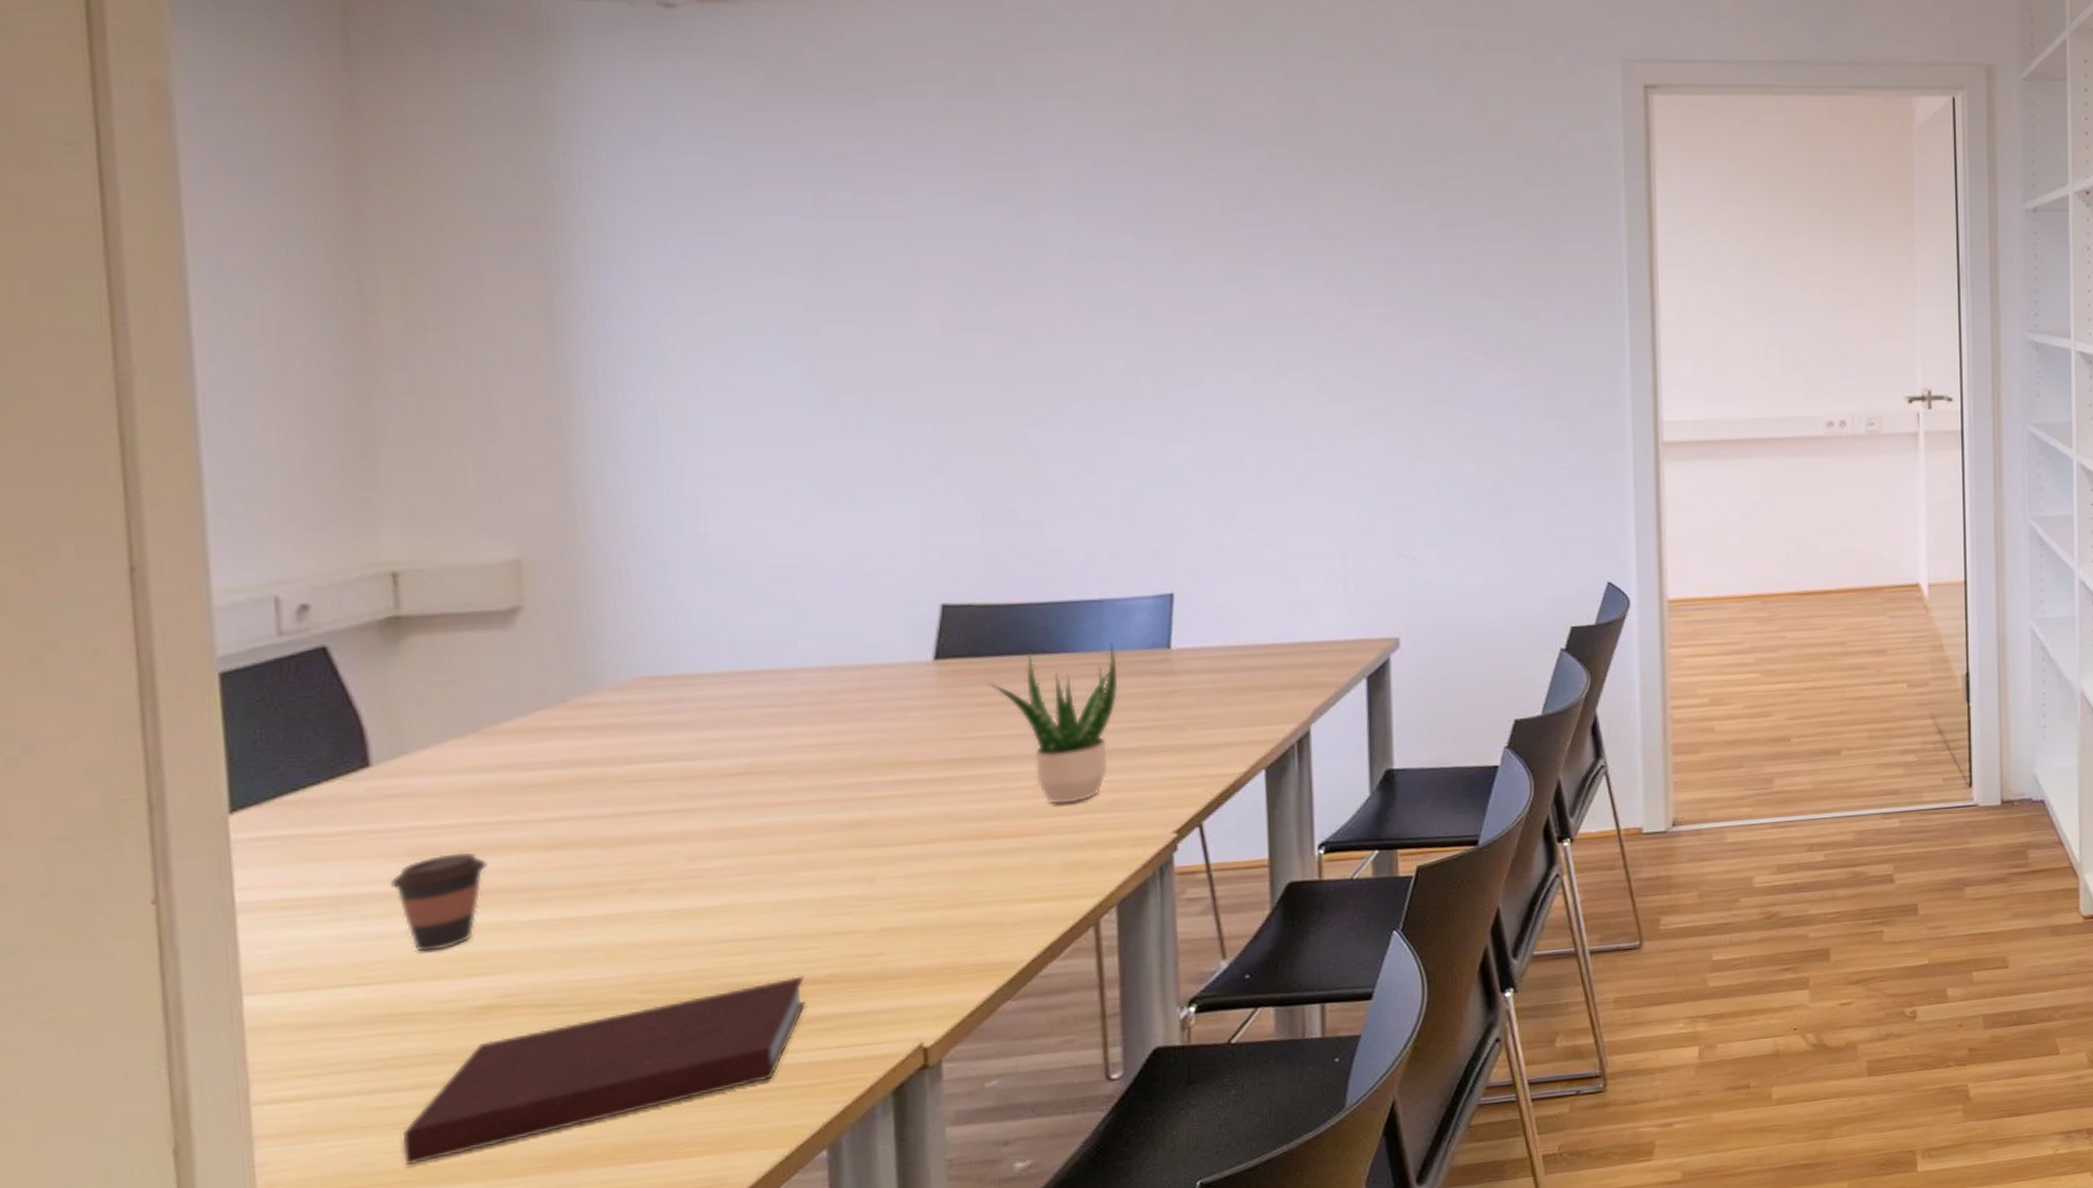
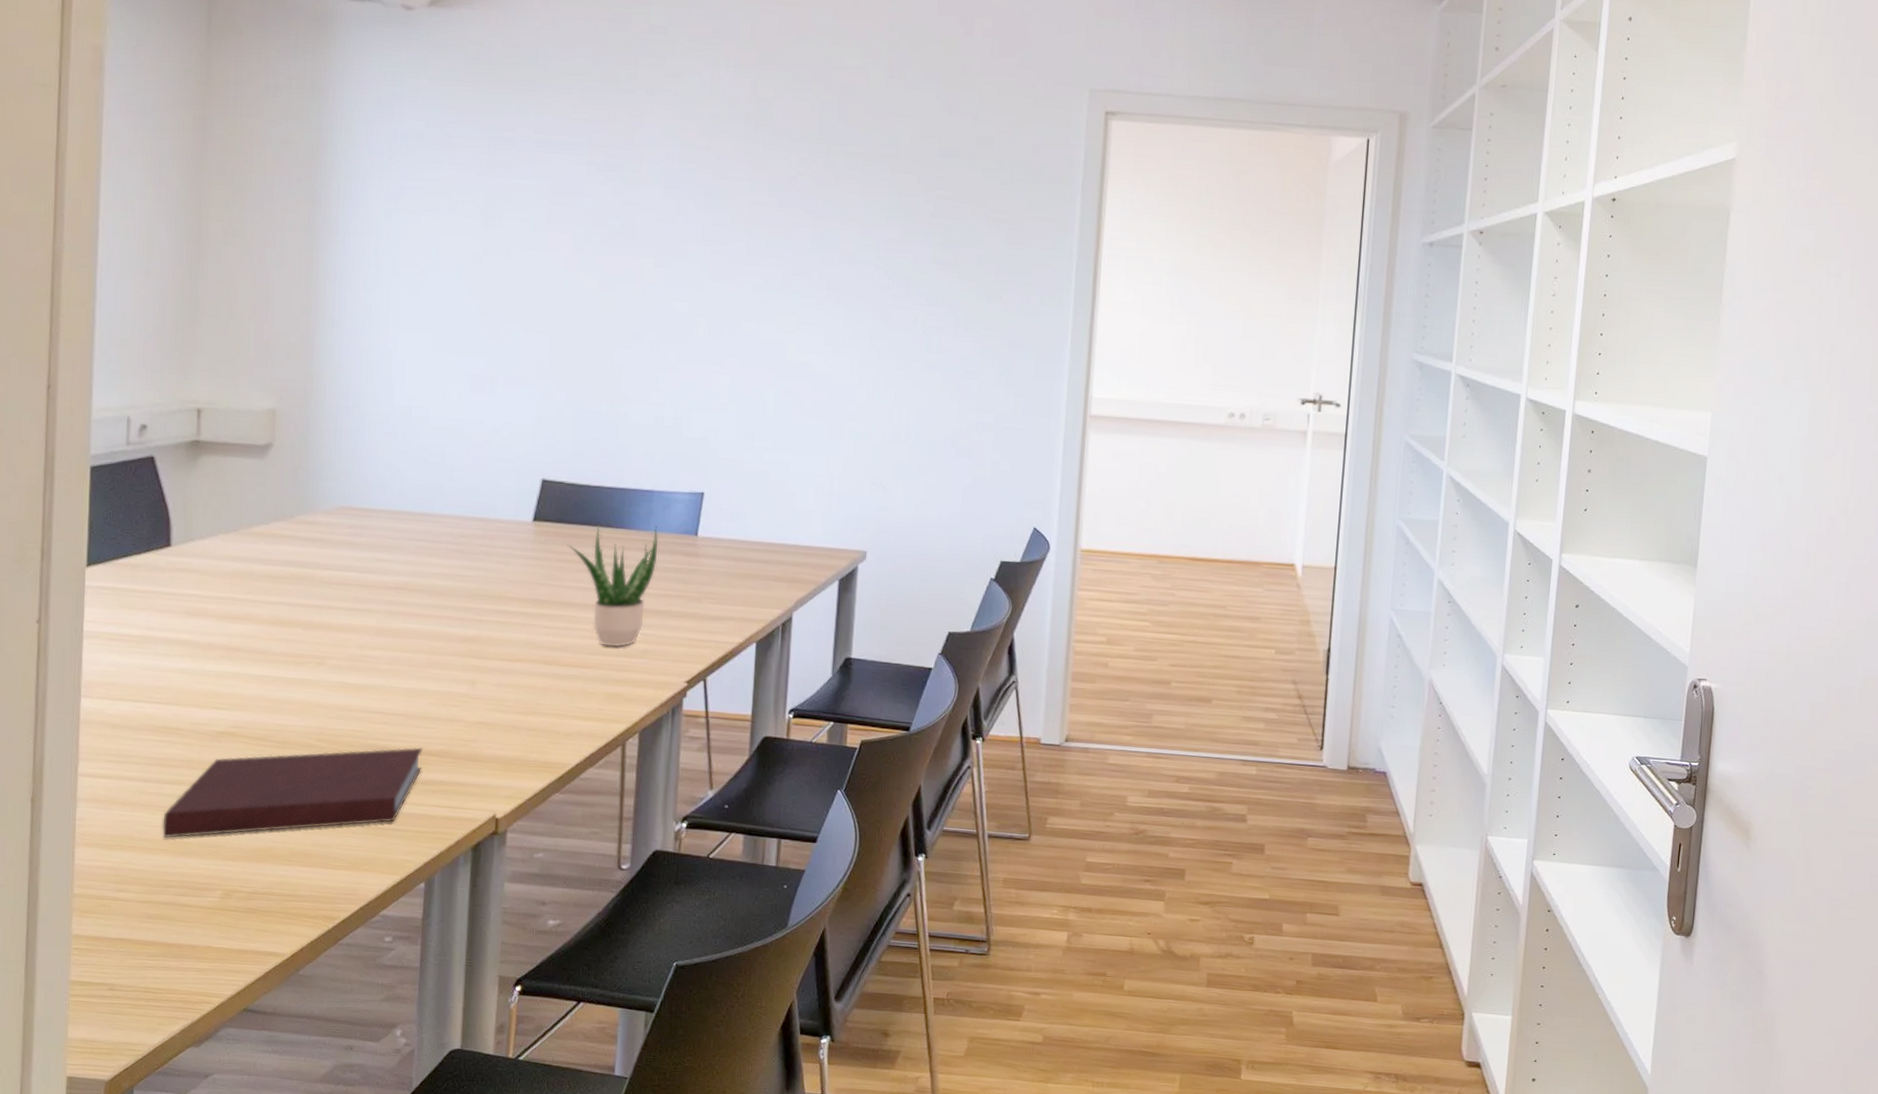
coffee cup: present [391,852,487,952] -> none [174,617,233,687]

